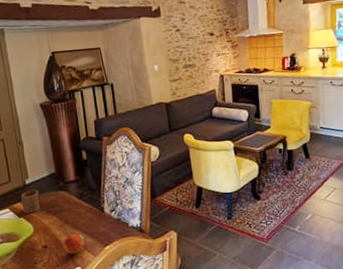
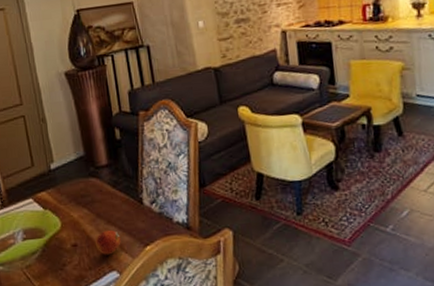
cup: present [21,189,42,214] -> none [46,175,70,205]

